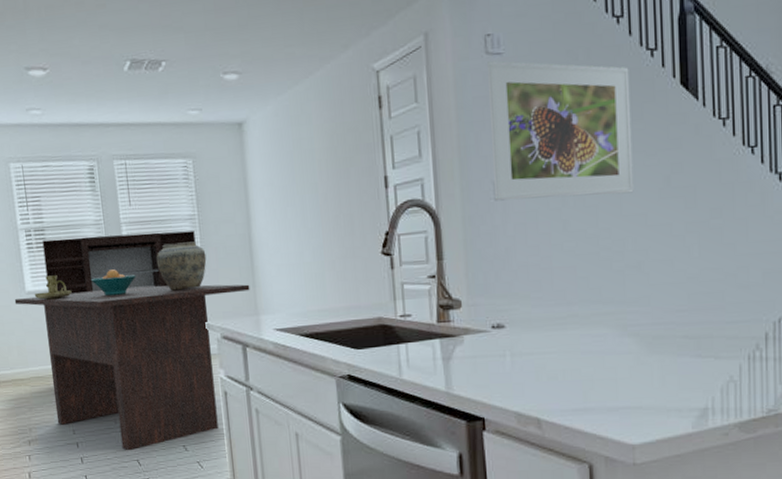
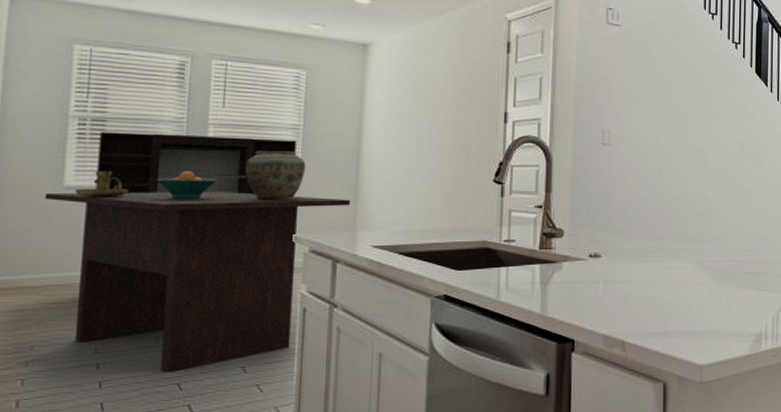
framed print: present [488,61,634,201] -> none [603,30,719,152]

